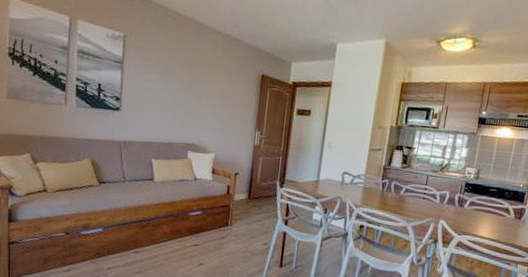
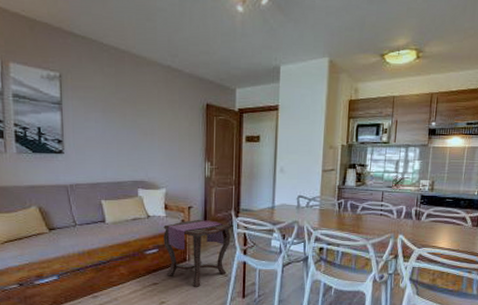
side table: none [207,185,276,252] -> present [163,219,232,287]

